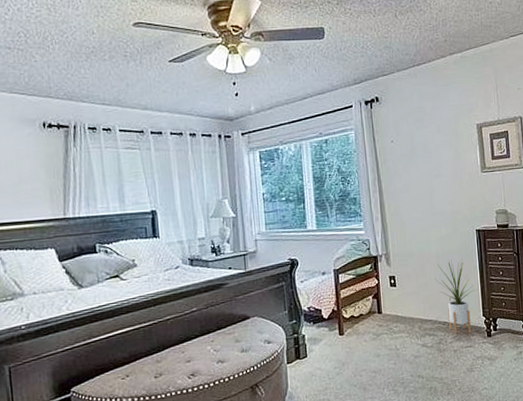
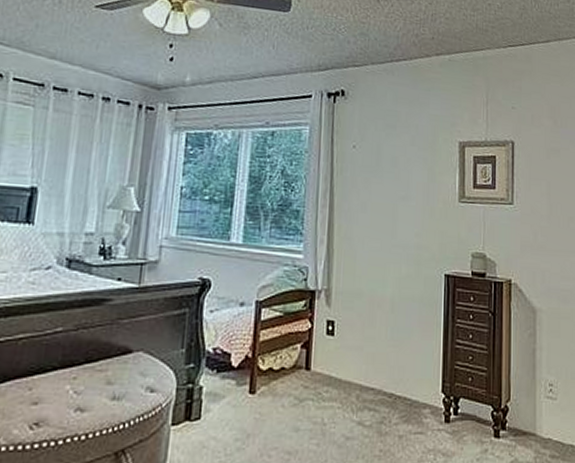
house plant: present [436,258,477,334] -> none [386,309,438,413]

